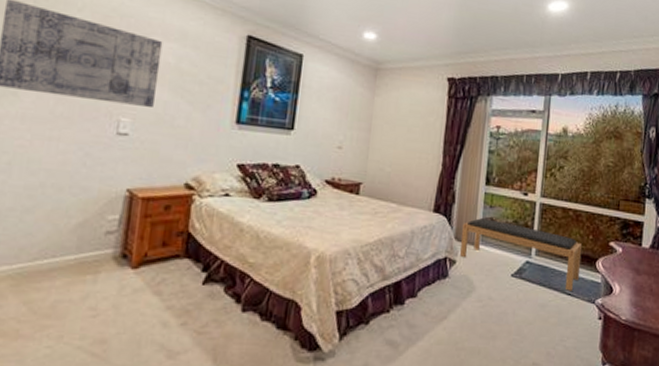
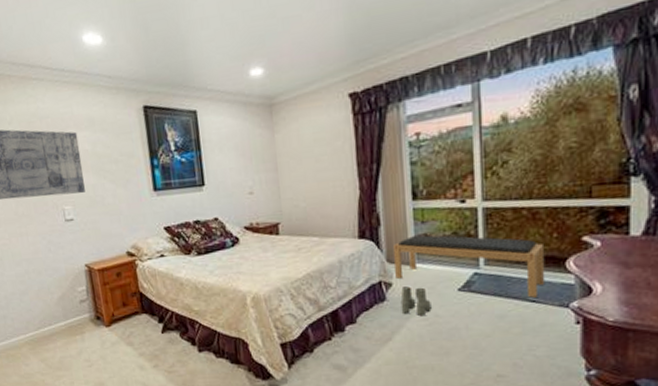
boots: none [460,266,487,298] -> present [400,286,432,317]

